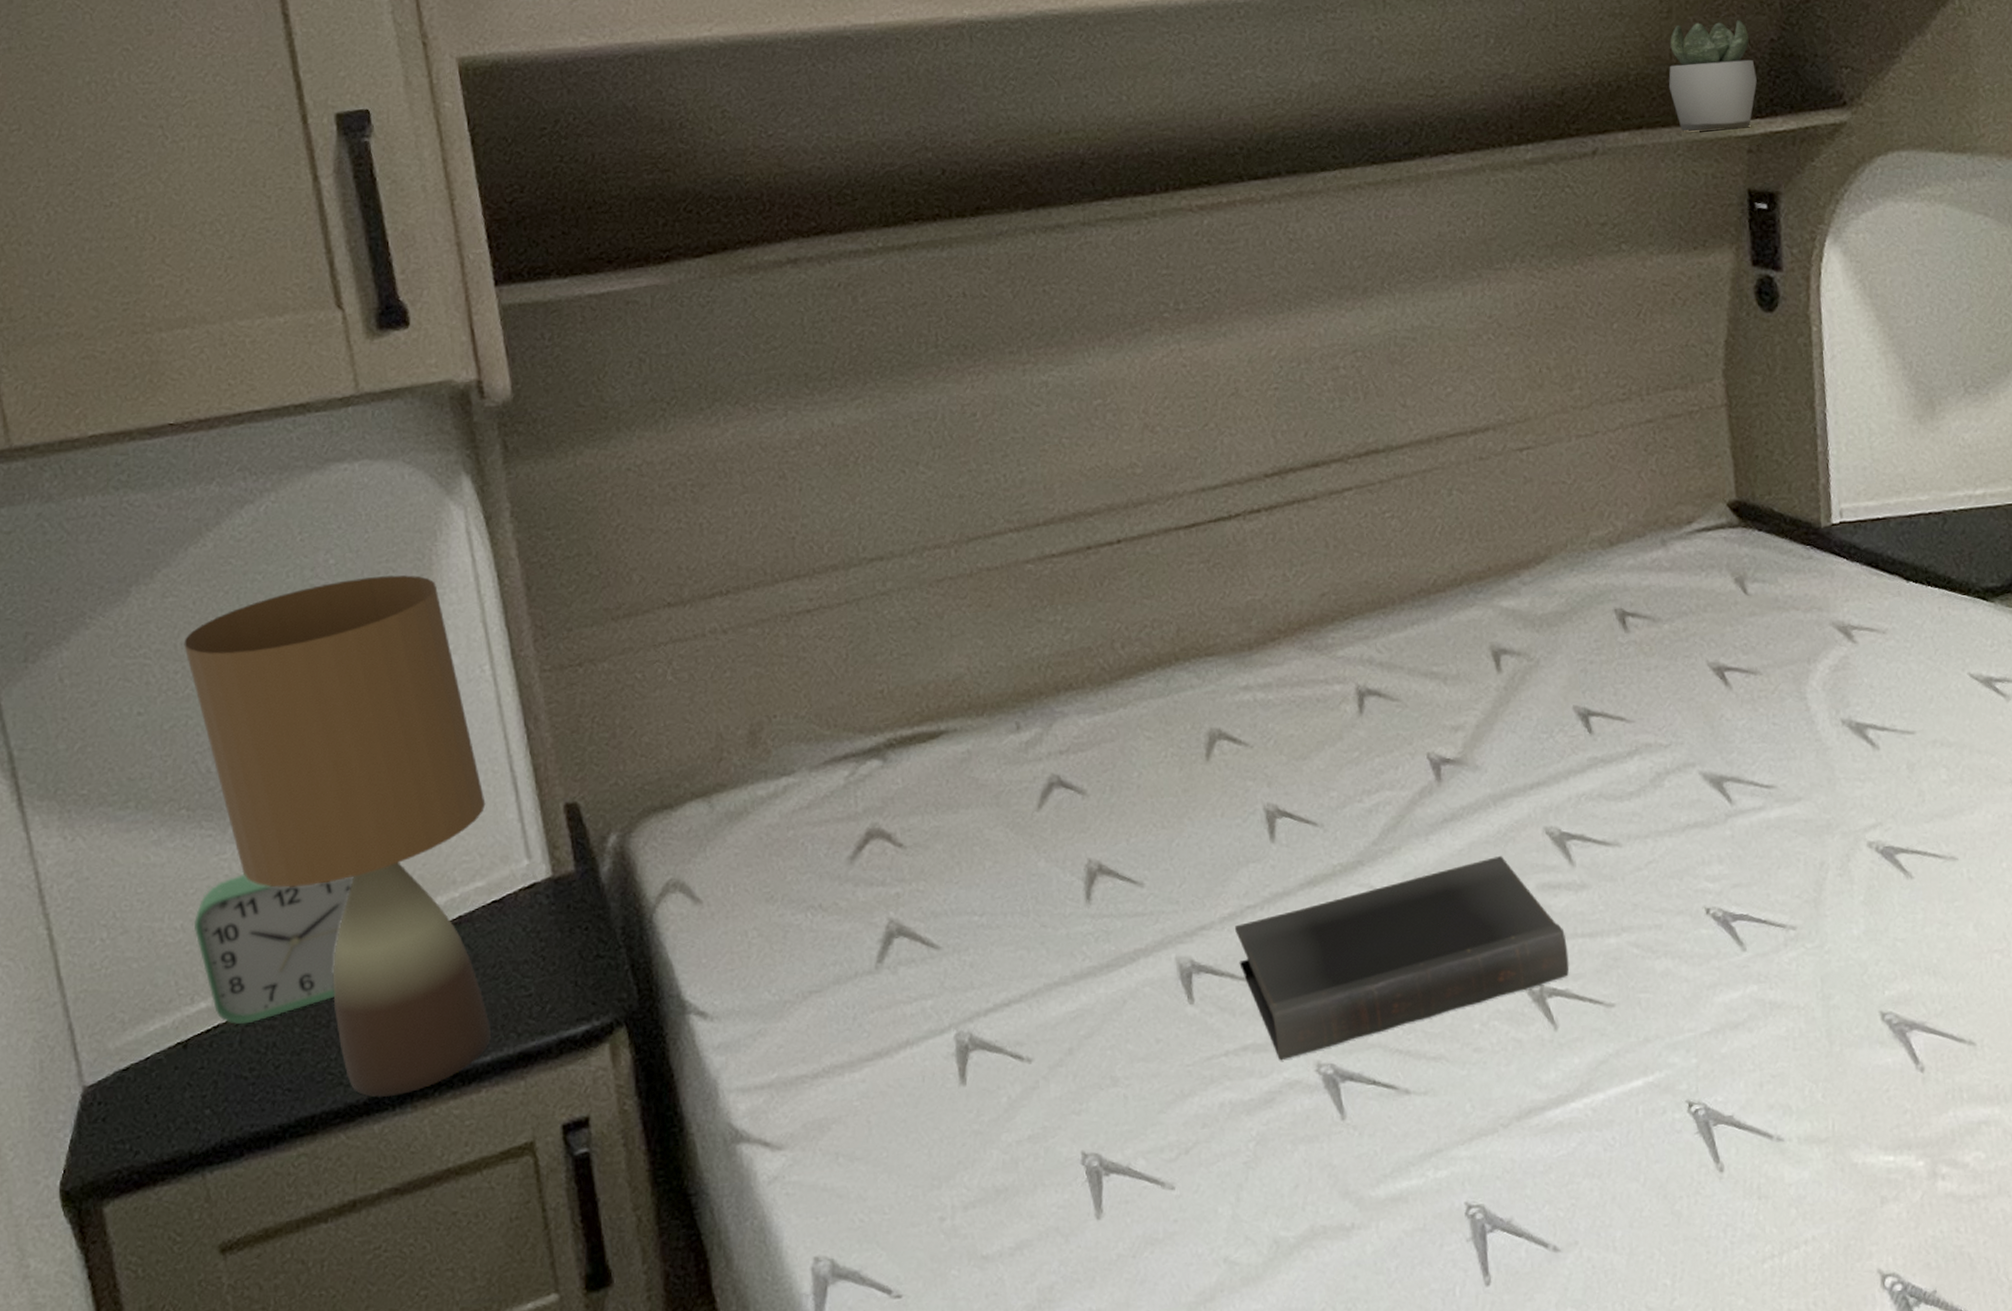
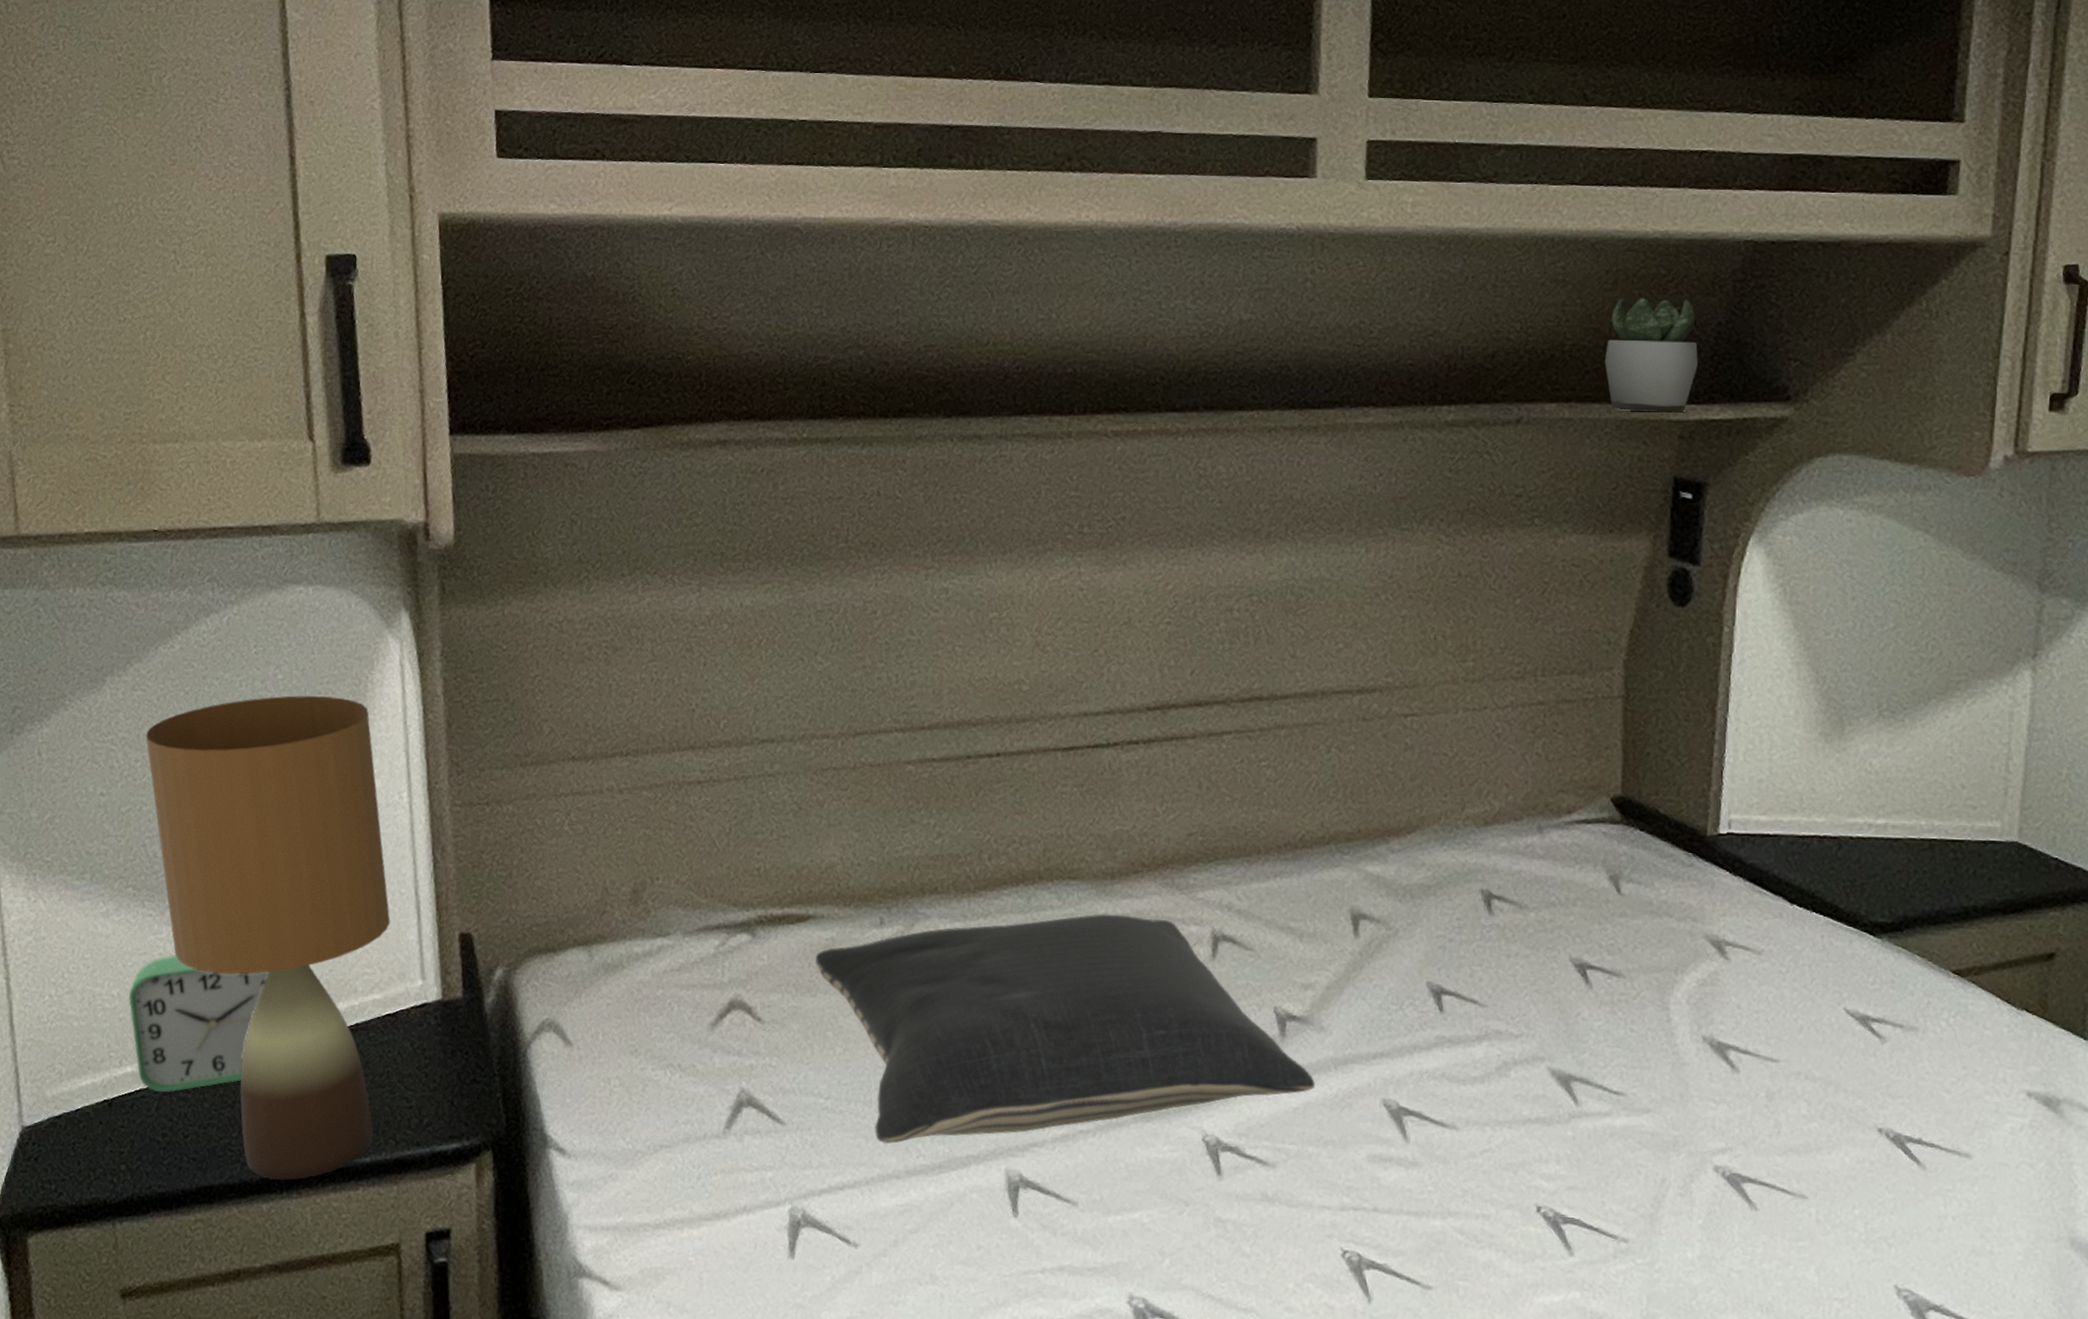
pillow: none [952,682,1477,952] -> present [815,914,1315,1145]
book: present [1235,856,1569,1060] -> none [1066,1120,1391,1286]

